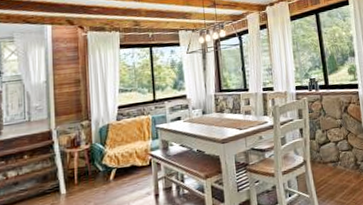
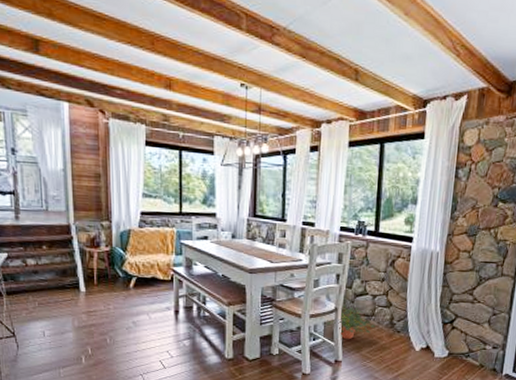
potted plant: none [298,155,343,190] -> present [327,304,376,340]

